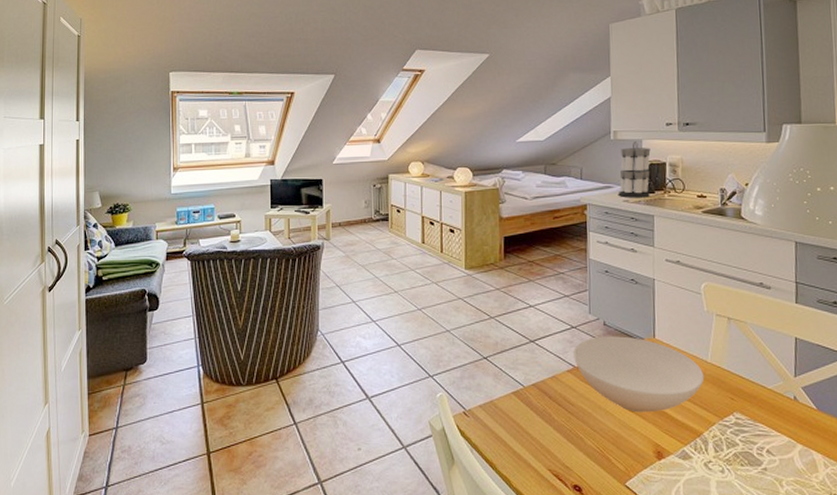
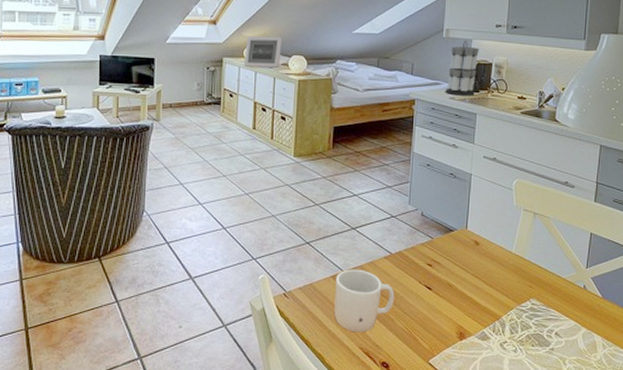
picture frame: none [409,150,447,182] -> present [243,35,283,68]
mug: none [516,384,582,453] -> present [333,269,395,333]
bowl: present [573,336,705,413] -> none [391,226,508,297]

